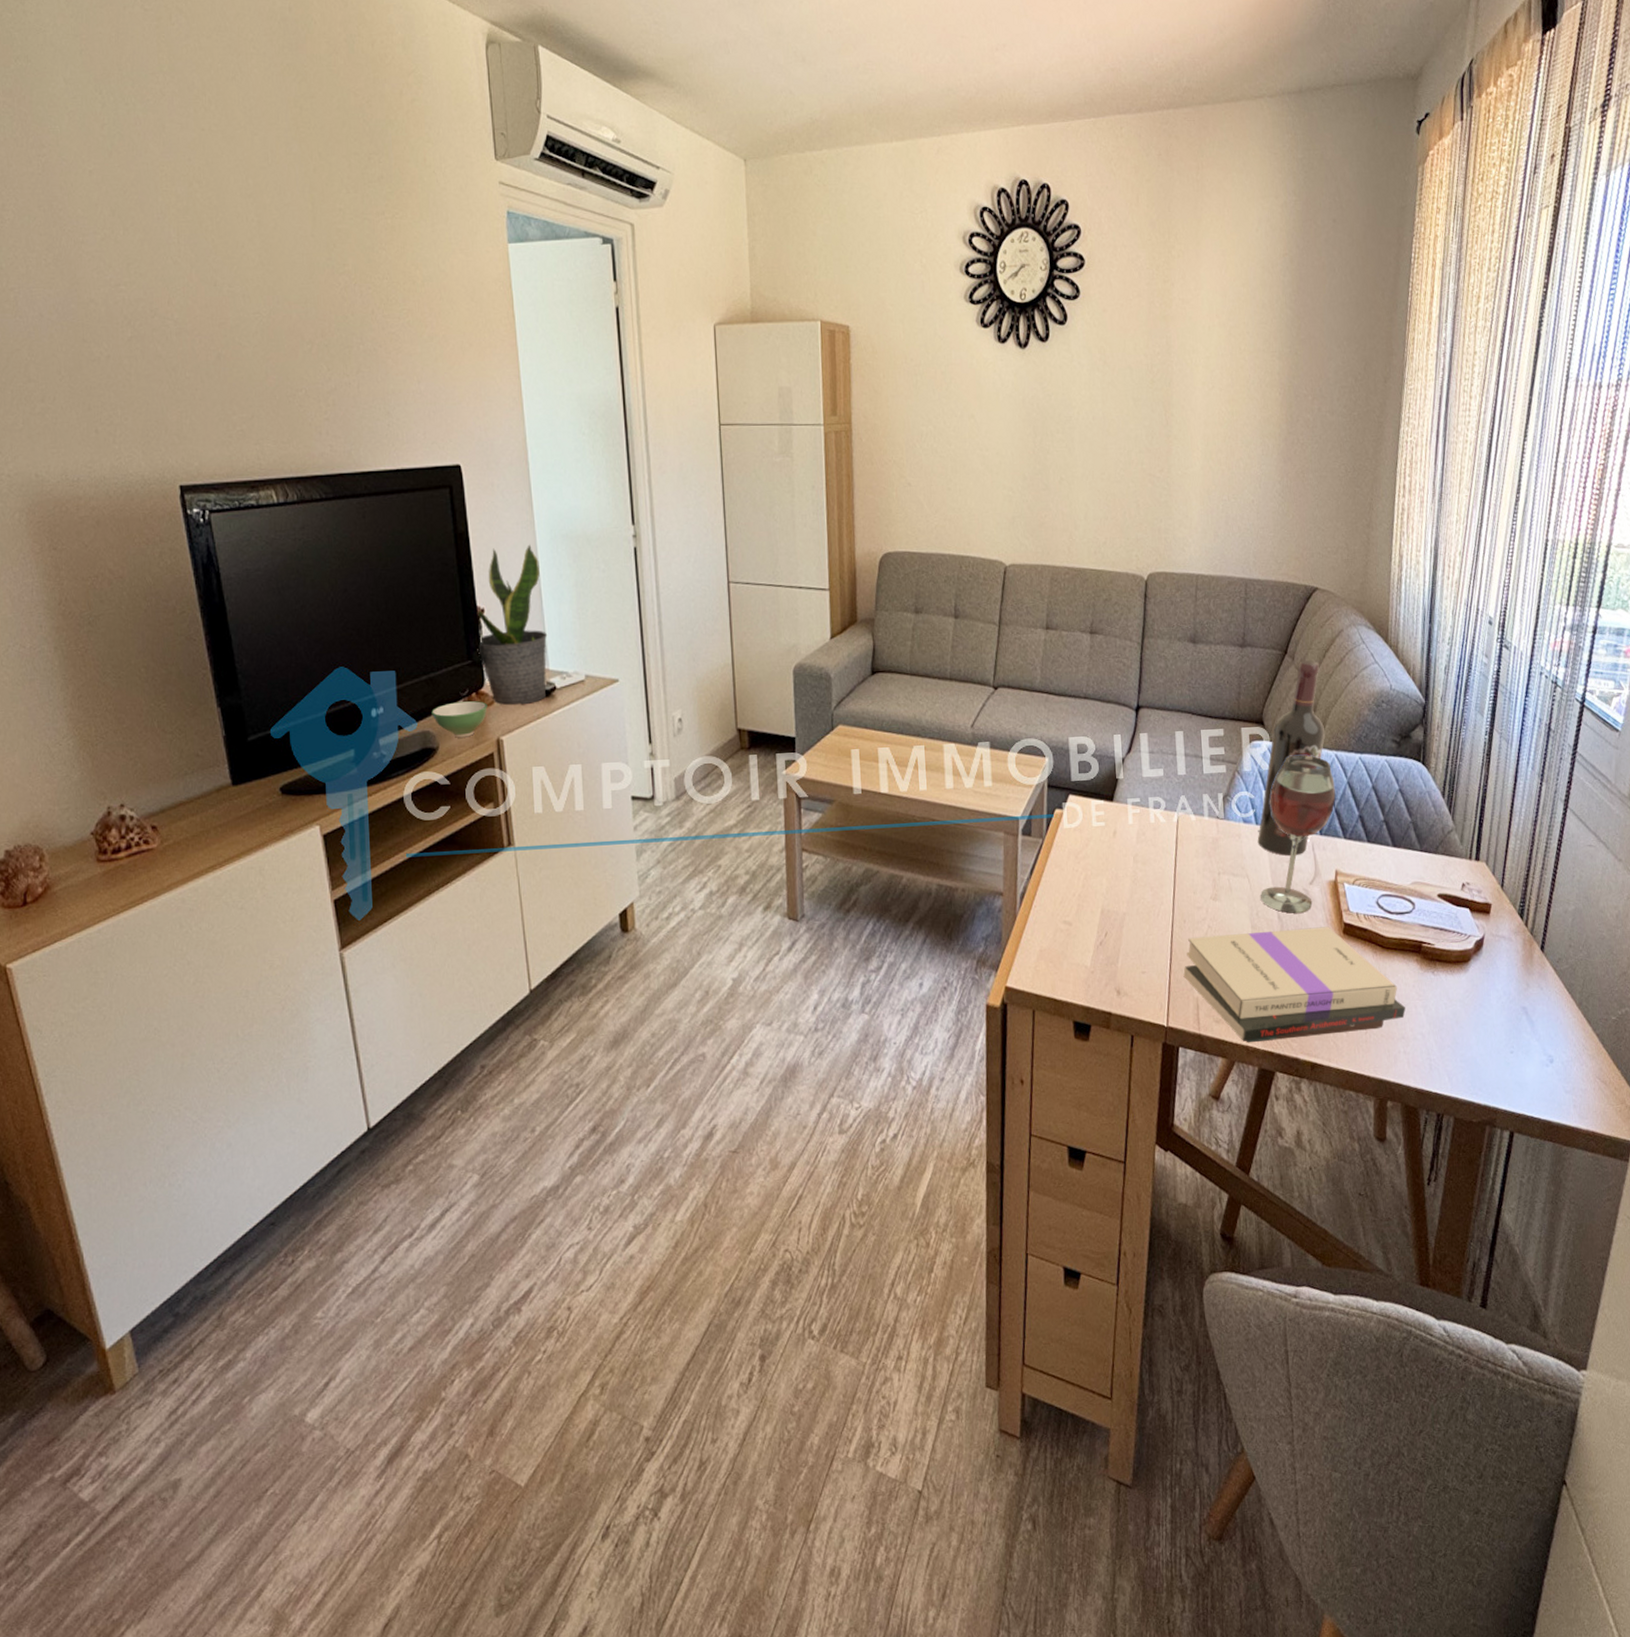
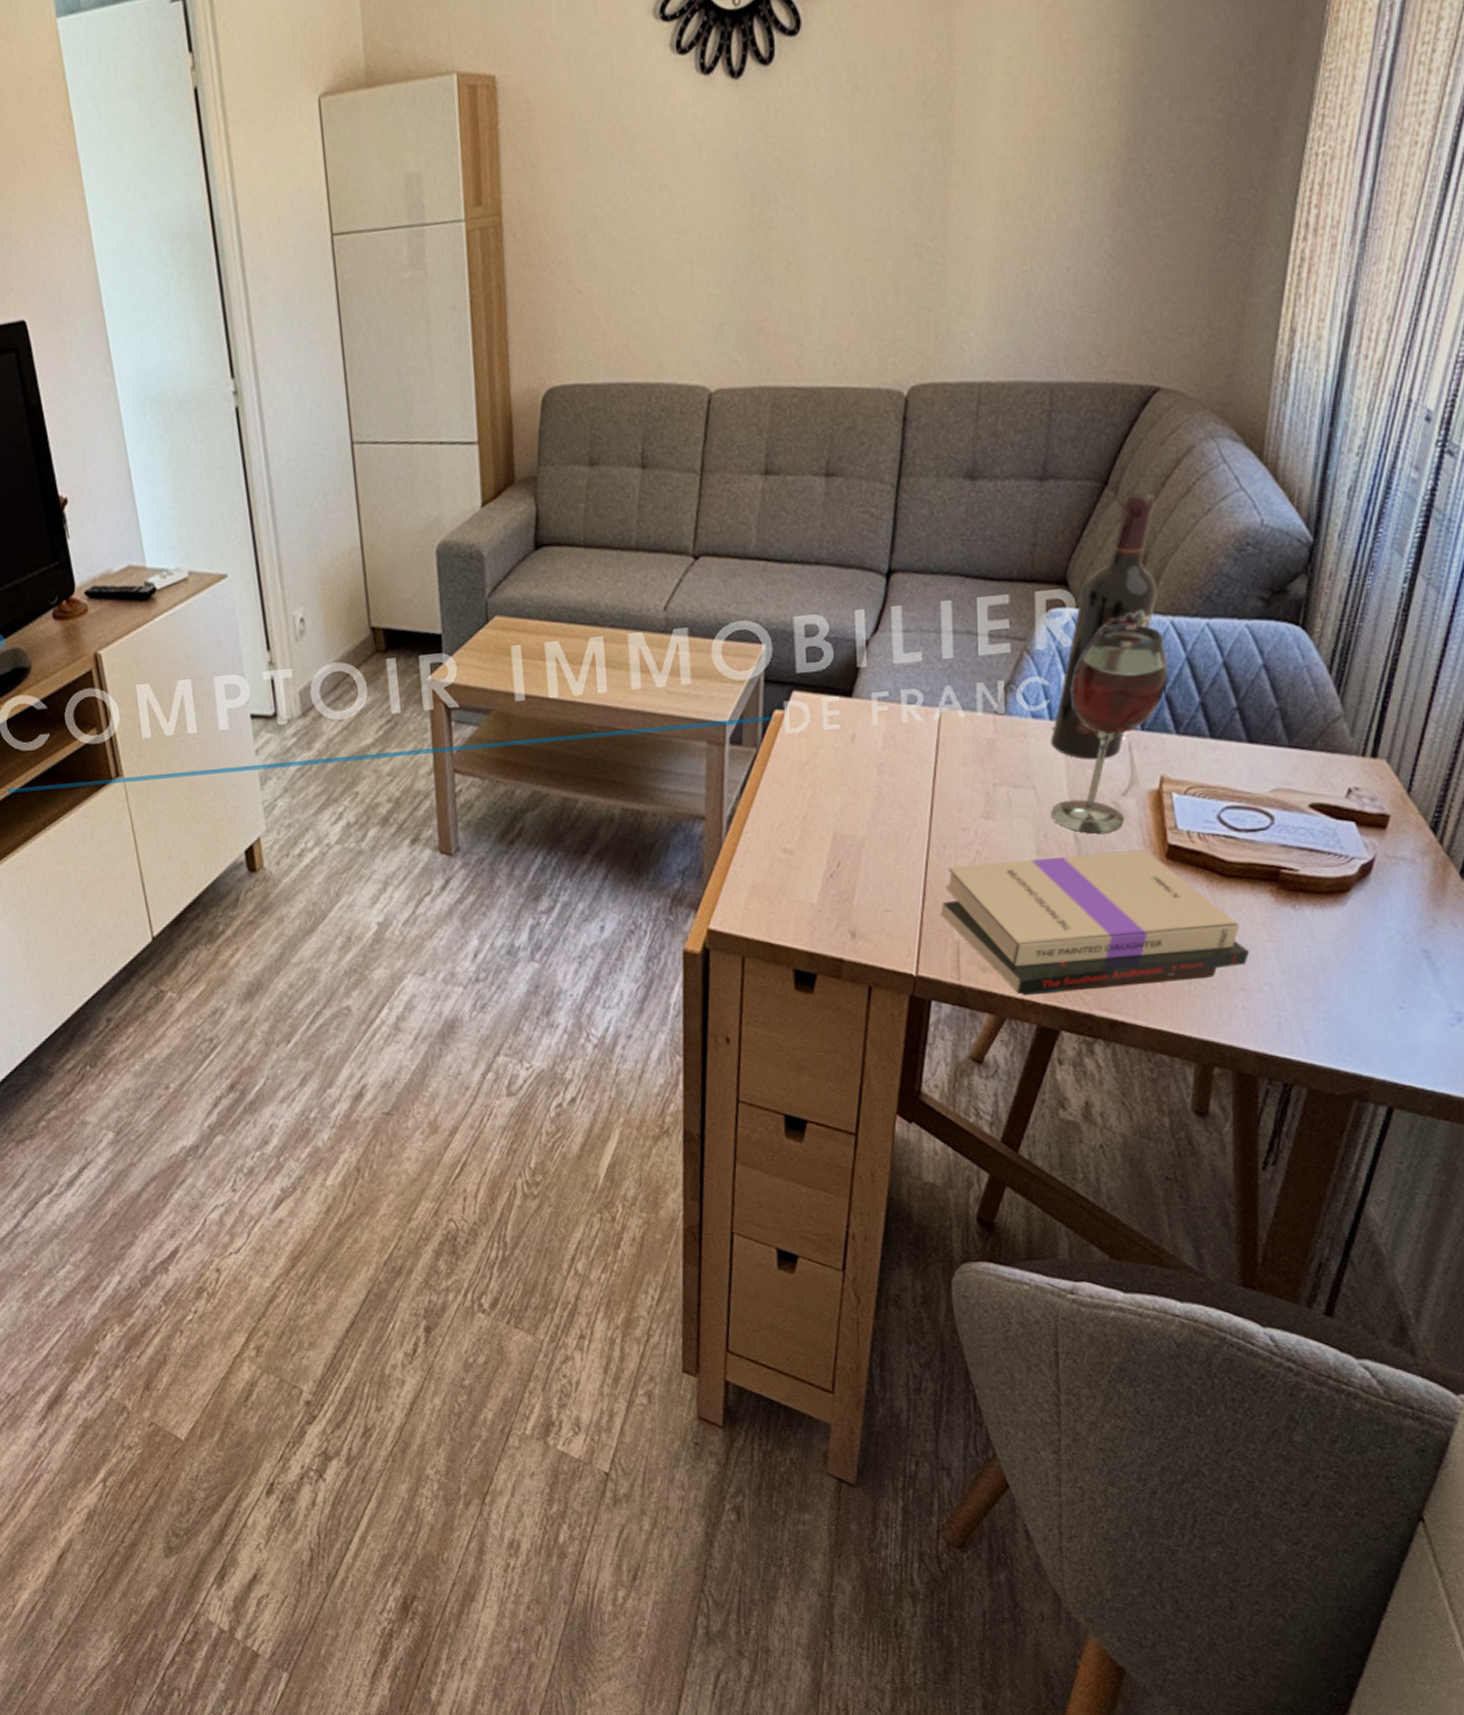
bowl: present [431,701,488,738] -> none [19,610,81,655]
potted plant: present [477,544,548,706] -> none [59,414,145,614]

